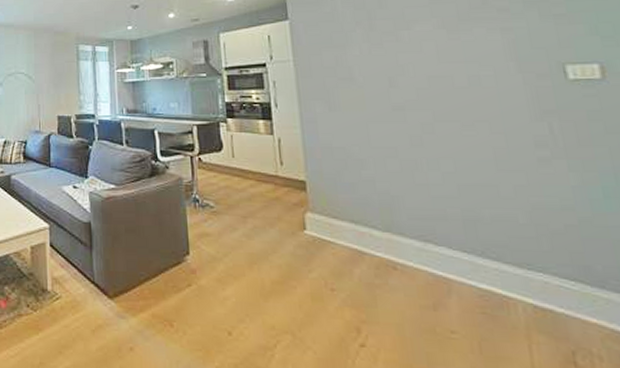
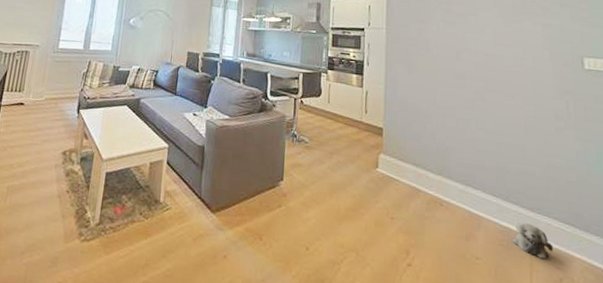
plush toy: none [497,282,558,328] -> present [512,222,554,260]

